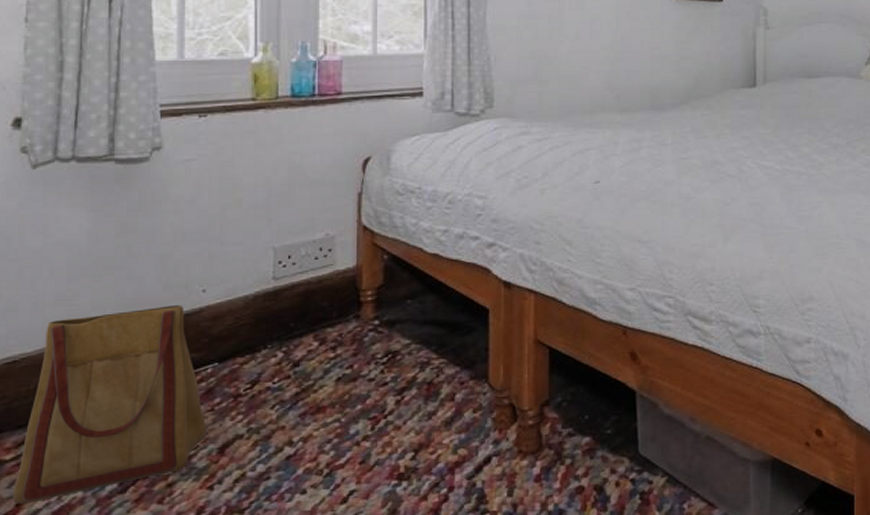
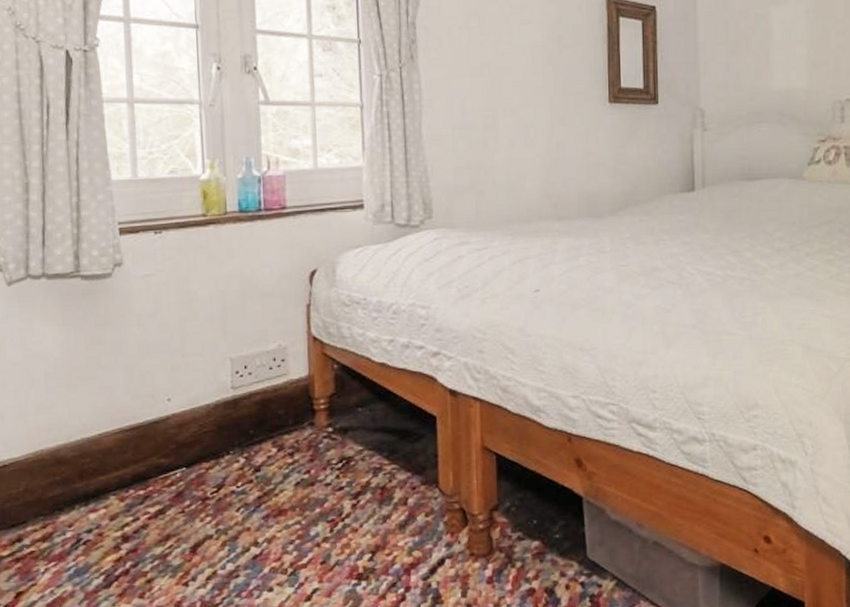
shopping bag: present [12,305,207,504] -> none [10,413,180,596]

